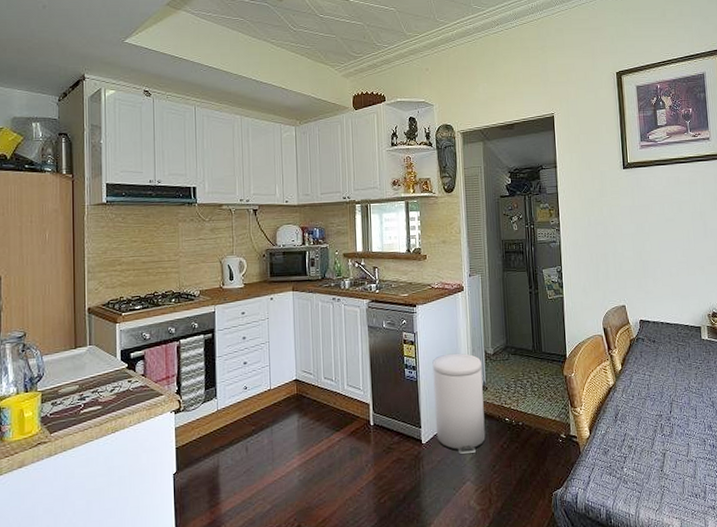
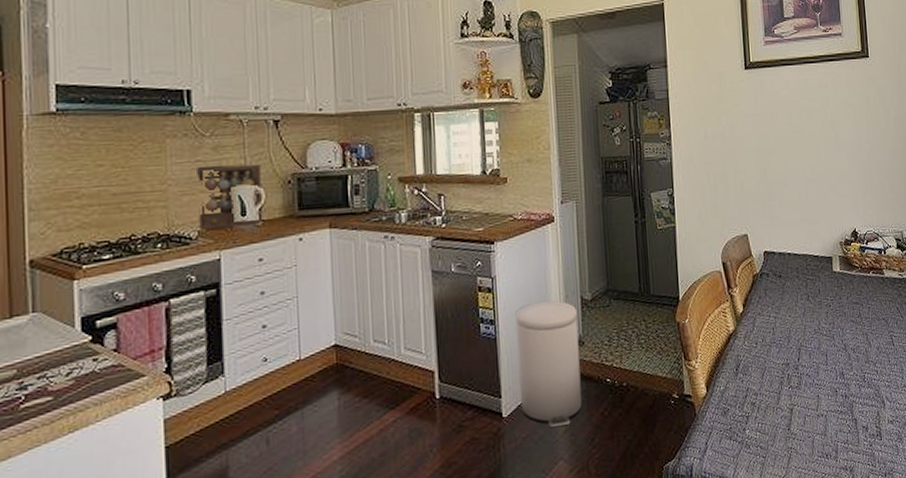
spice rack: none [199,242,245,290] -> present [197,164,263,231]

